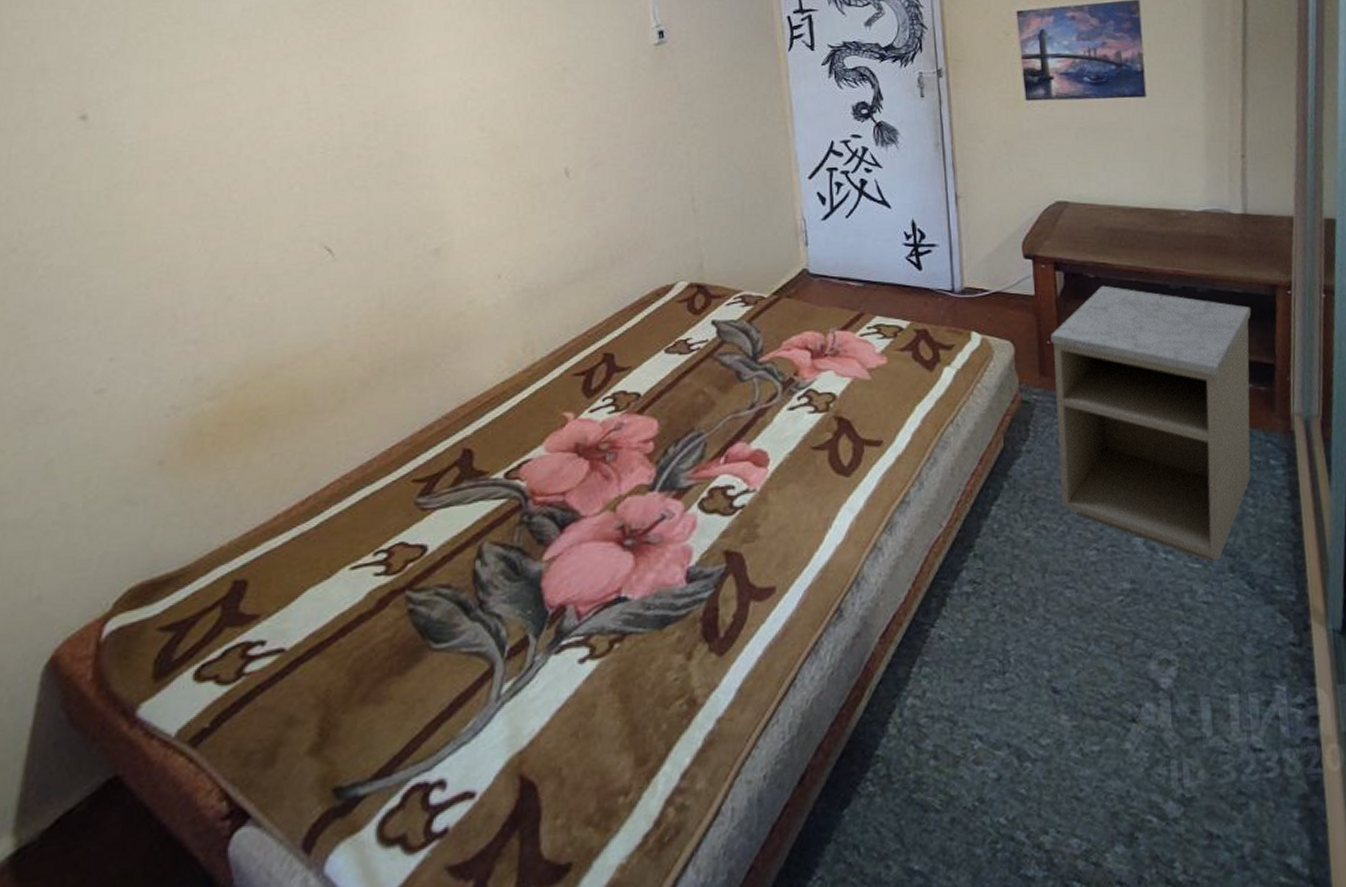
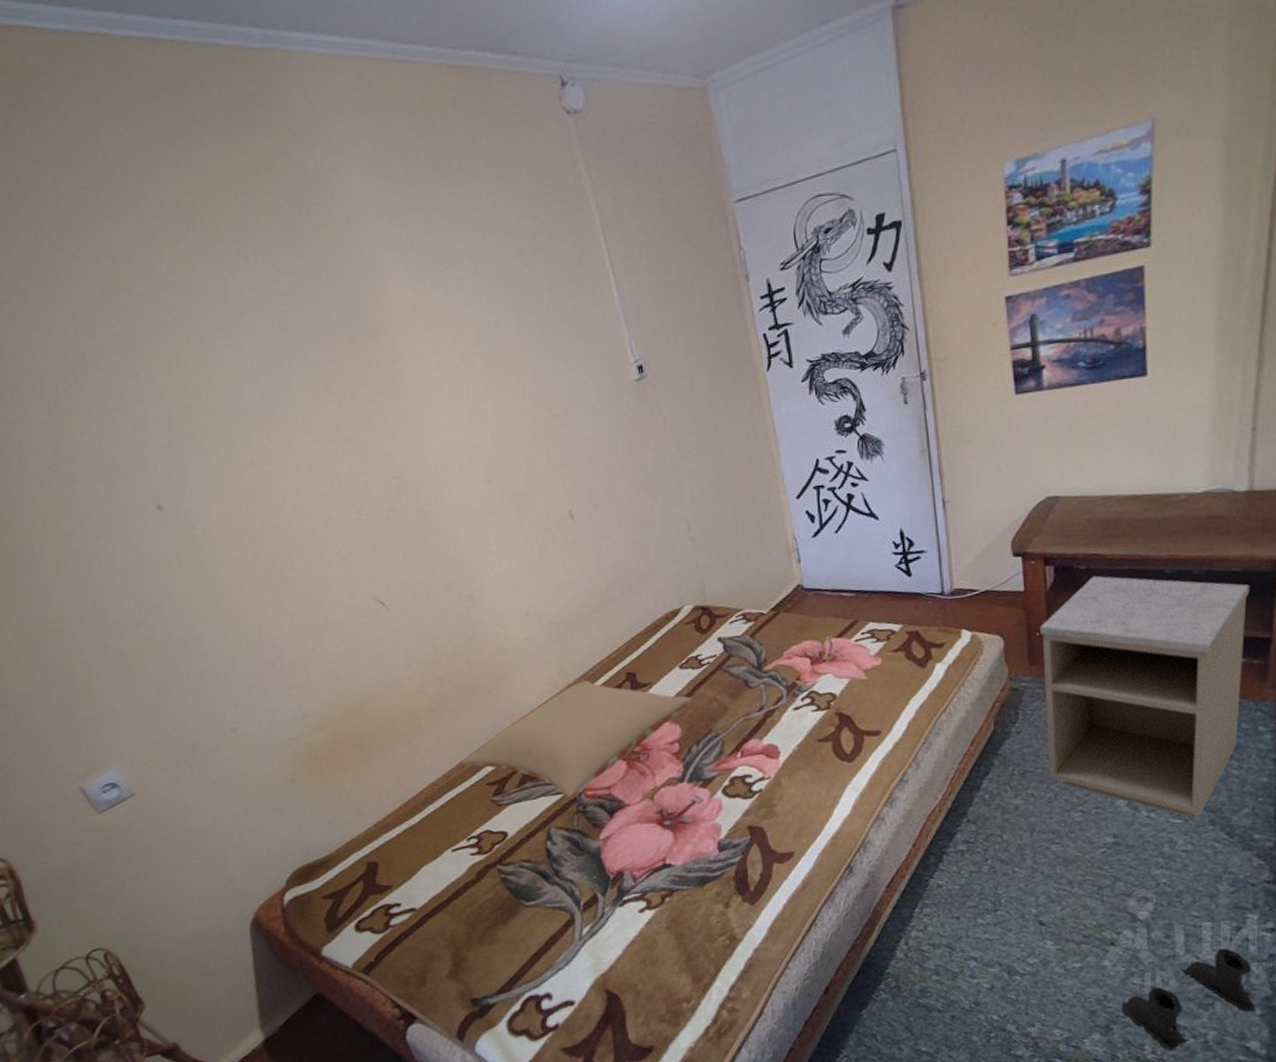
pillow: none [386,359,676,505] -> present [461,680,693,799]
boots: none [1146,729,1293,870] -> present [1121,948,1256,1051]

